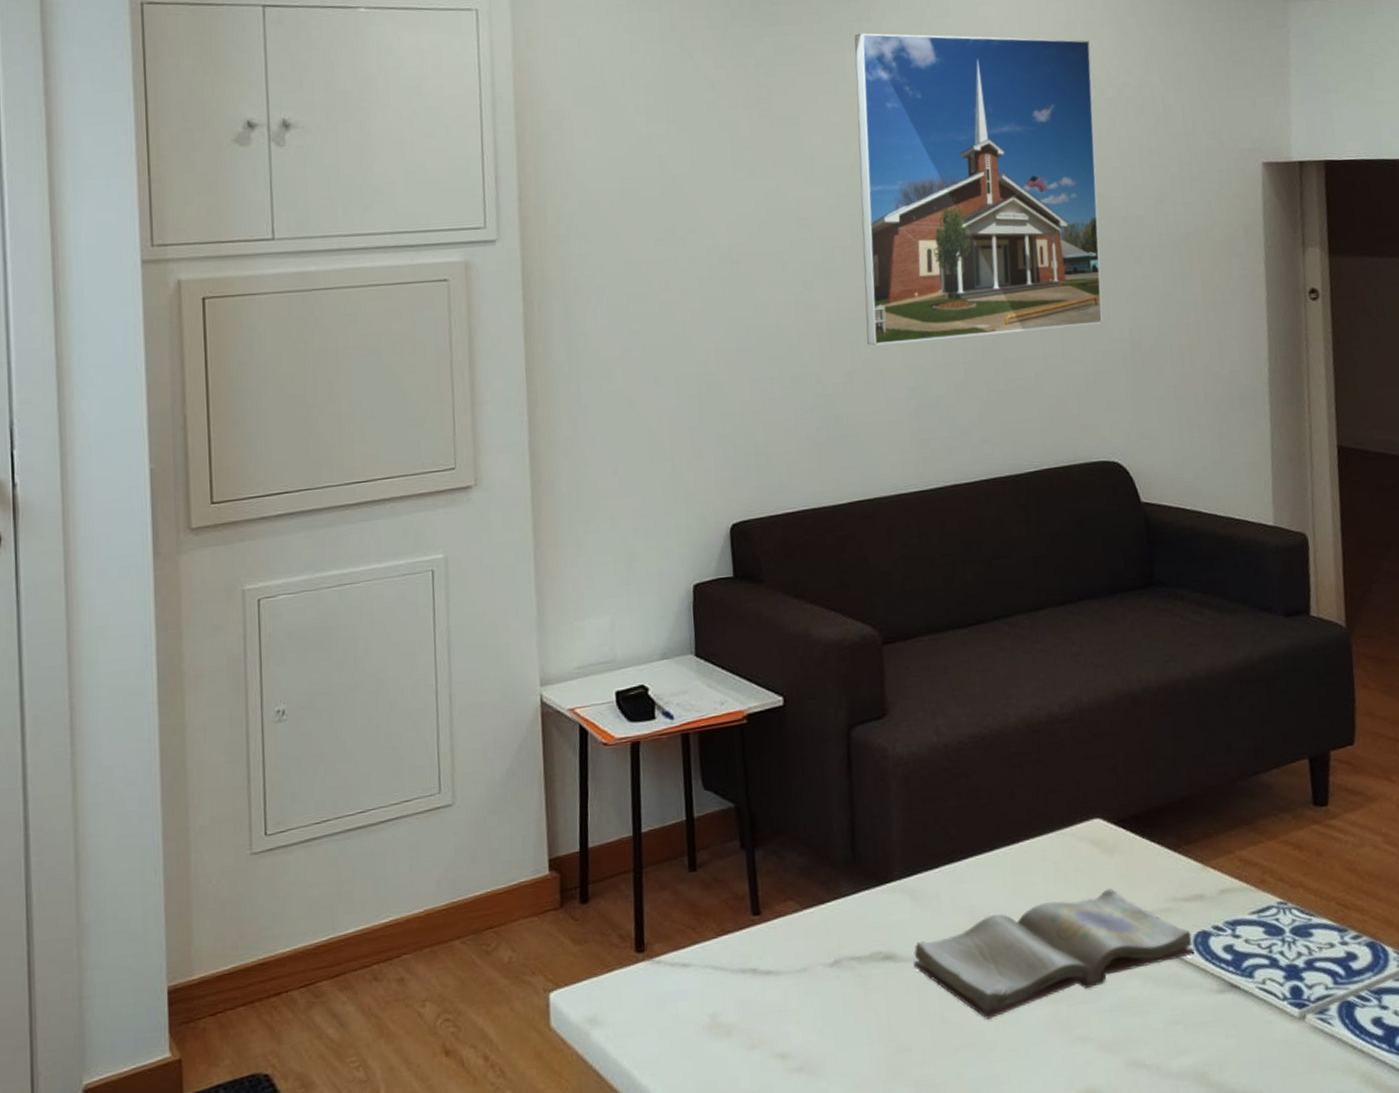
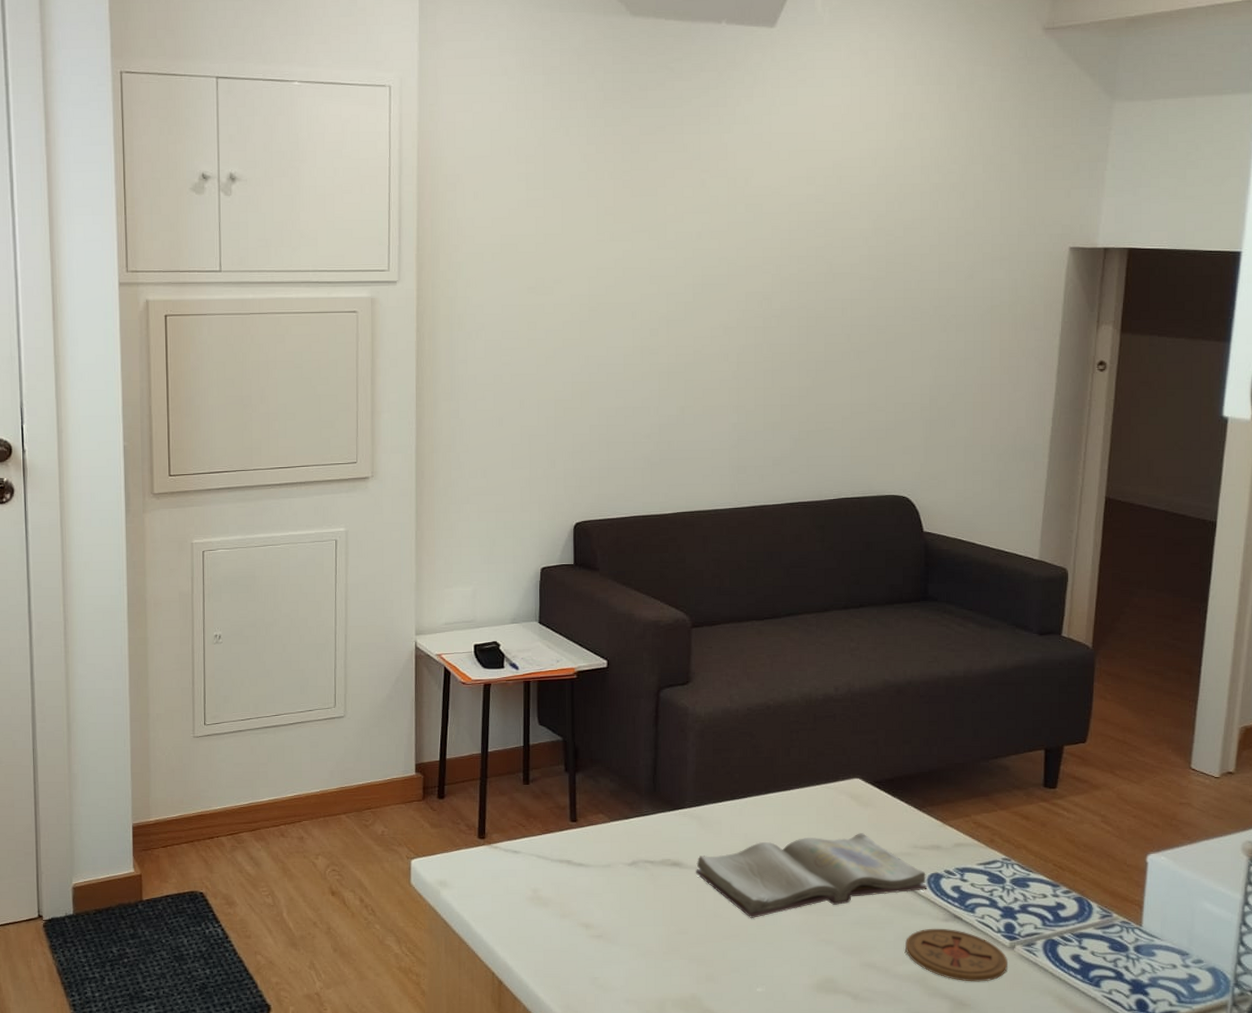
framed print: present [854,33,1103,346] -> none [700,117,922,386]
coaster: none [1177,1002,1301,1071] -> present [905,928,1008,982]

